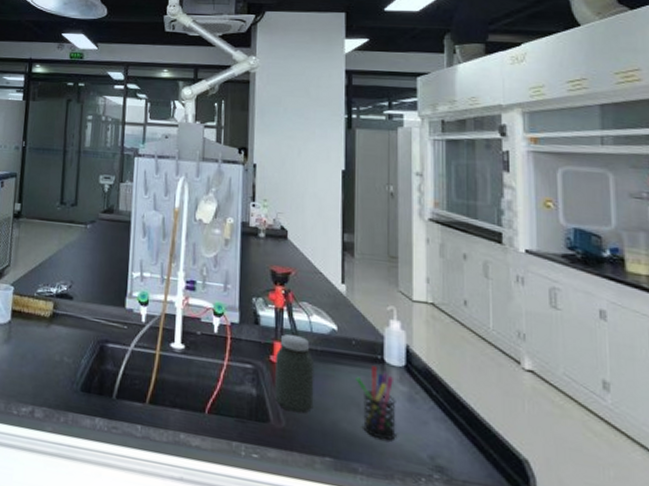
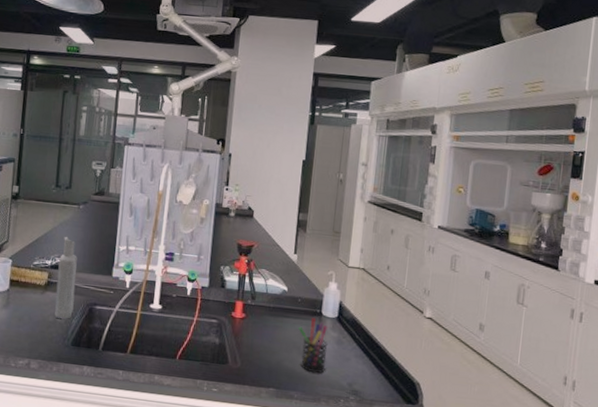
bottle: none [61,260,86,359] -> present [55,236,77,319]
jar: present [275,334,315,414] -> none [233,295,267,356]

